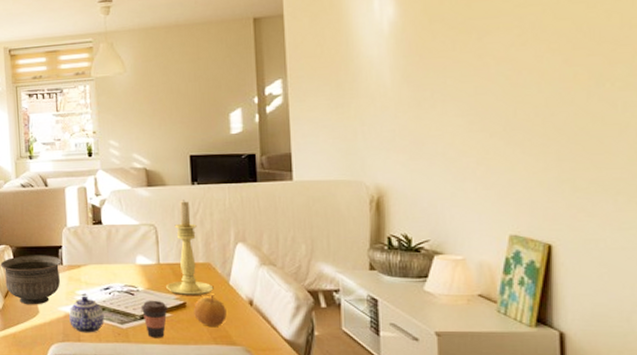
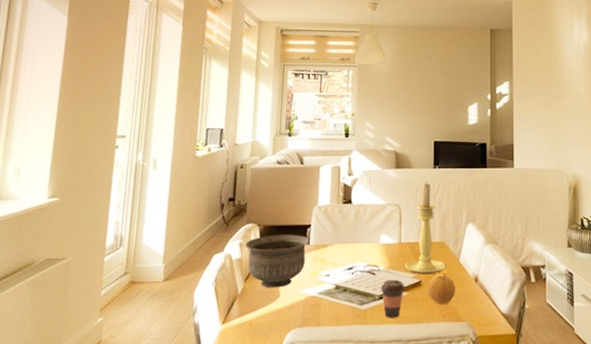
teapot: present [69,296,104,333] -> none [310,276,345,316]

